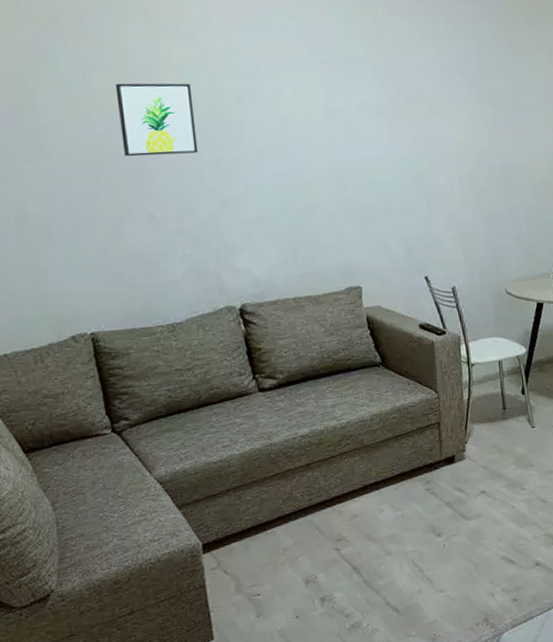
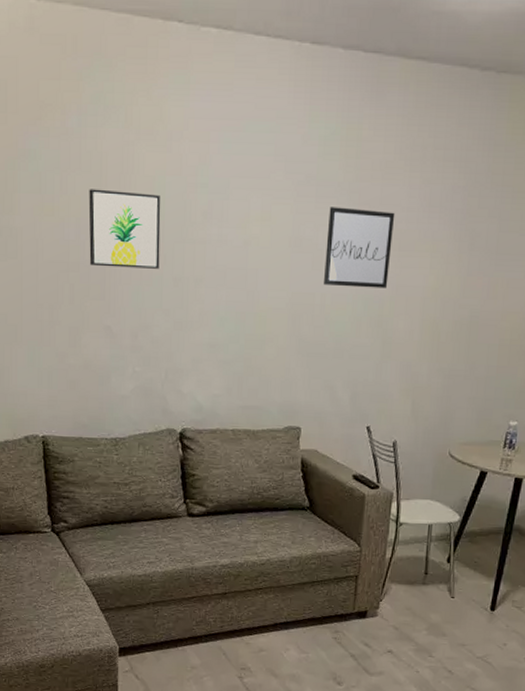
wall art: none [357,79,423,151] -> present [324,207,395,289]

